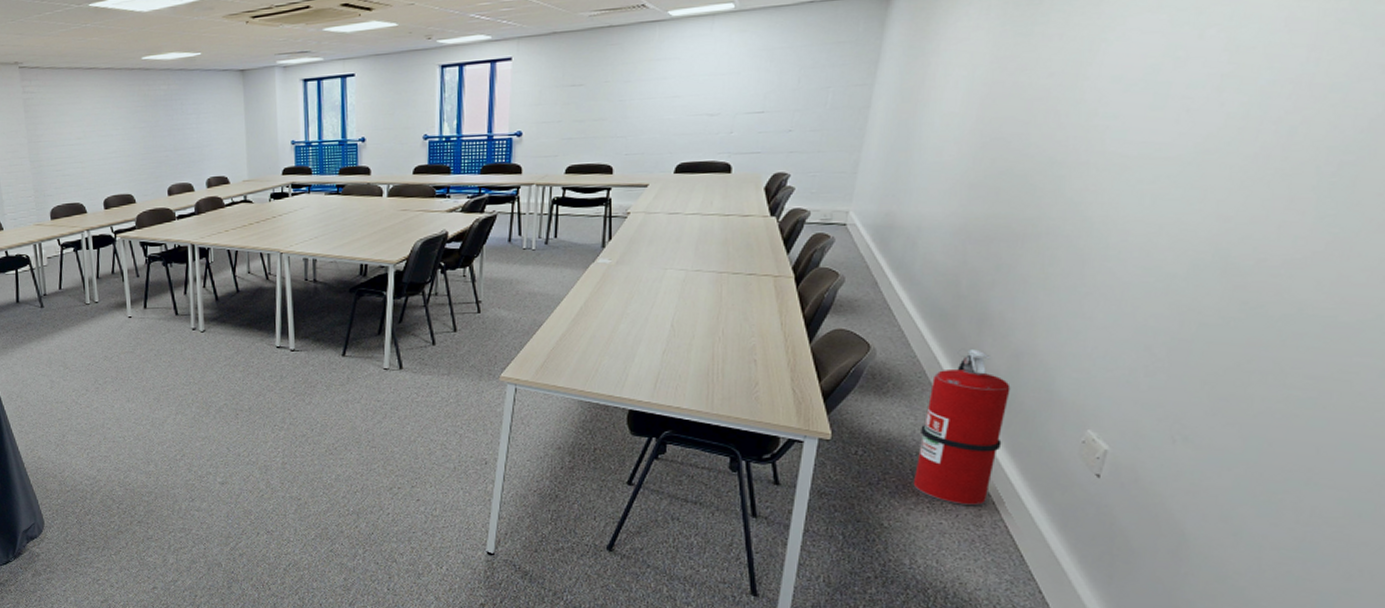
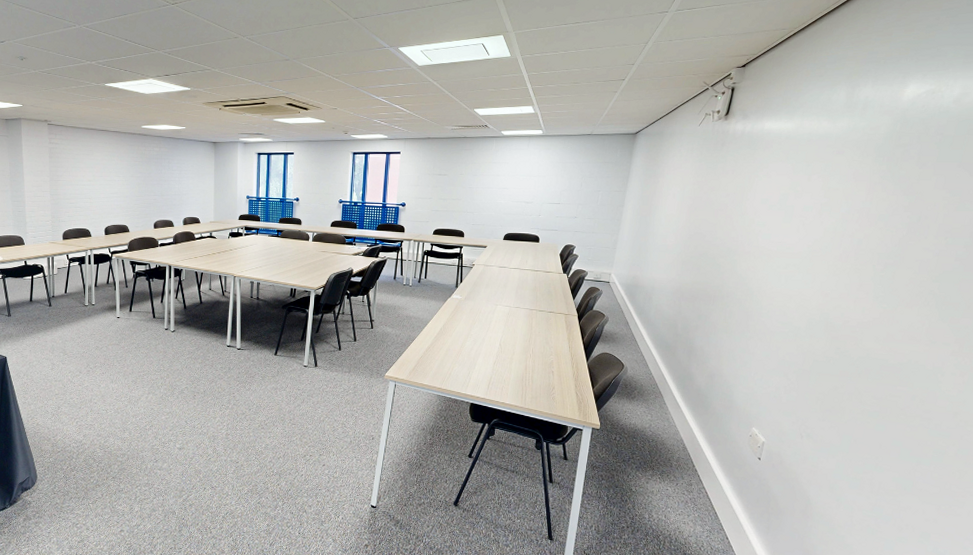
fire extinguisher: present [913,349,1011,506] -> none [650,371,708,478]

